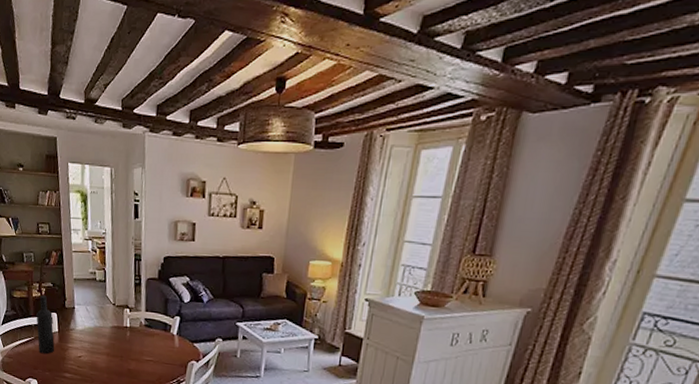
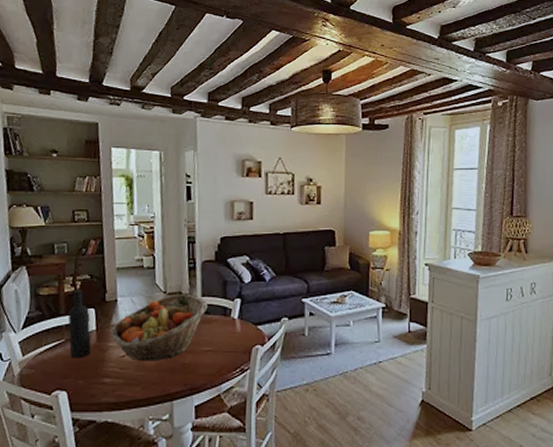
fruit basket: none [70,307,151,364] -> present [111,294,208,362]

